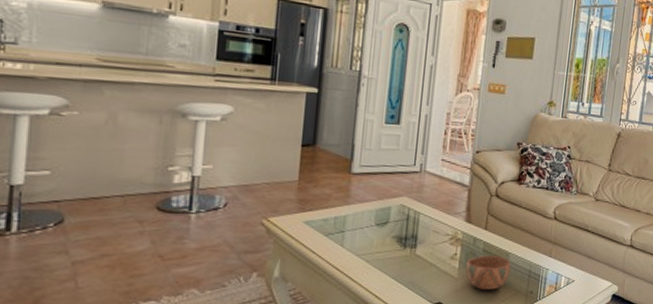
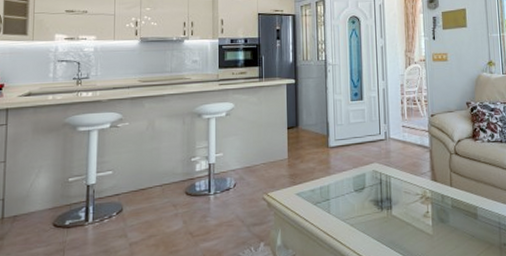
bowl: present [465,256,511,290] -> none [439,211,481,245]

